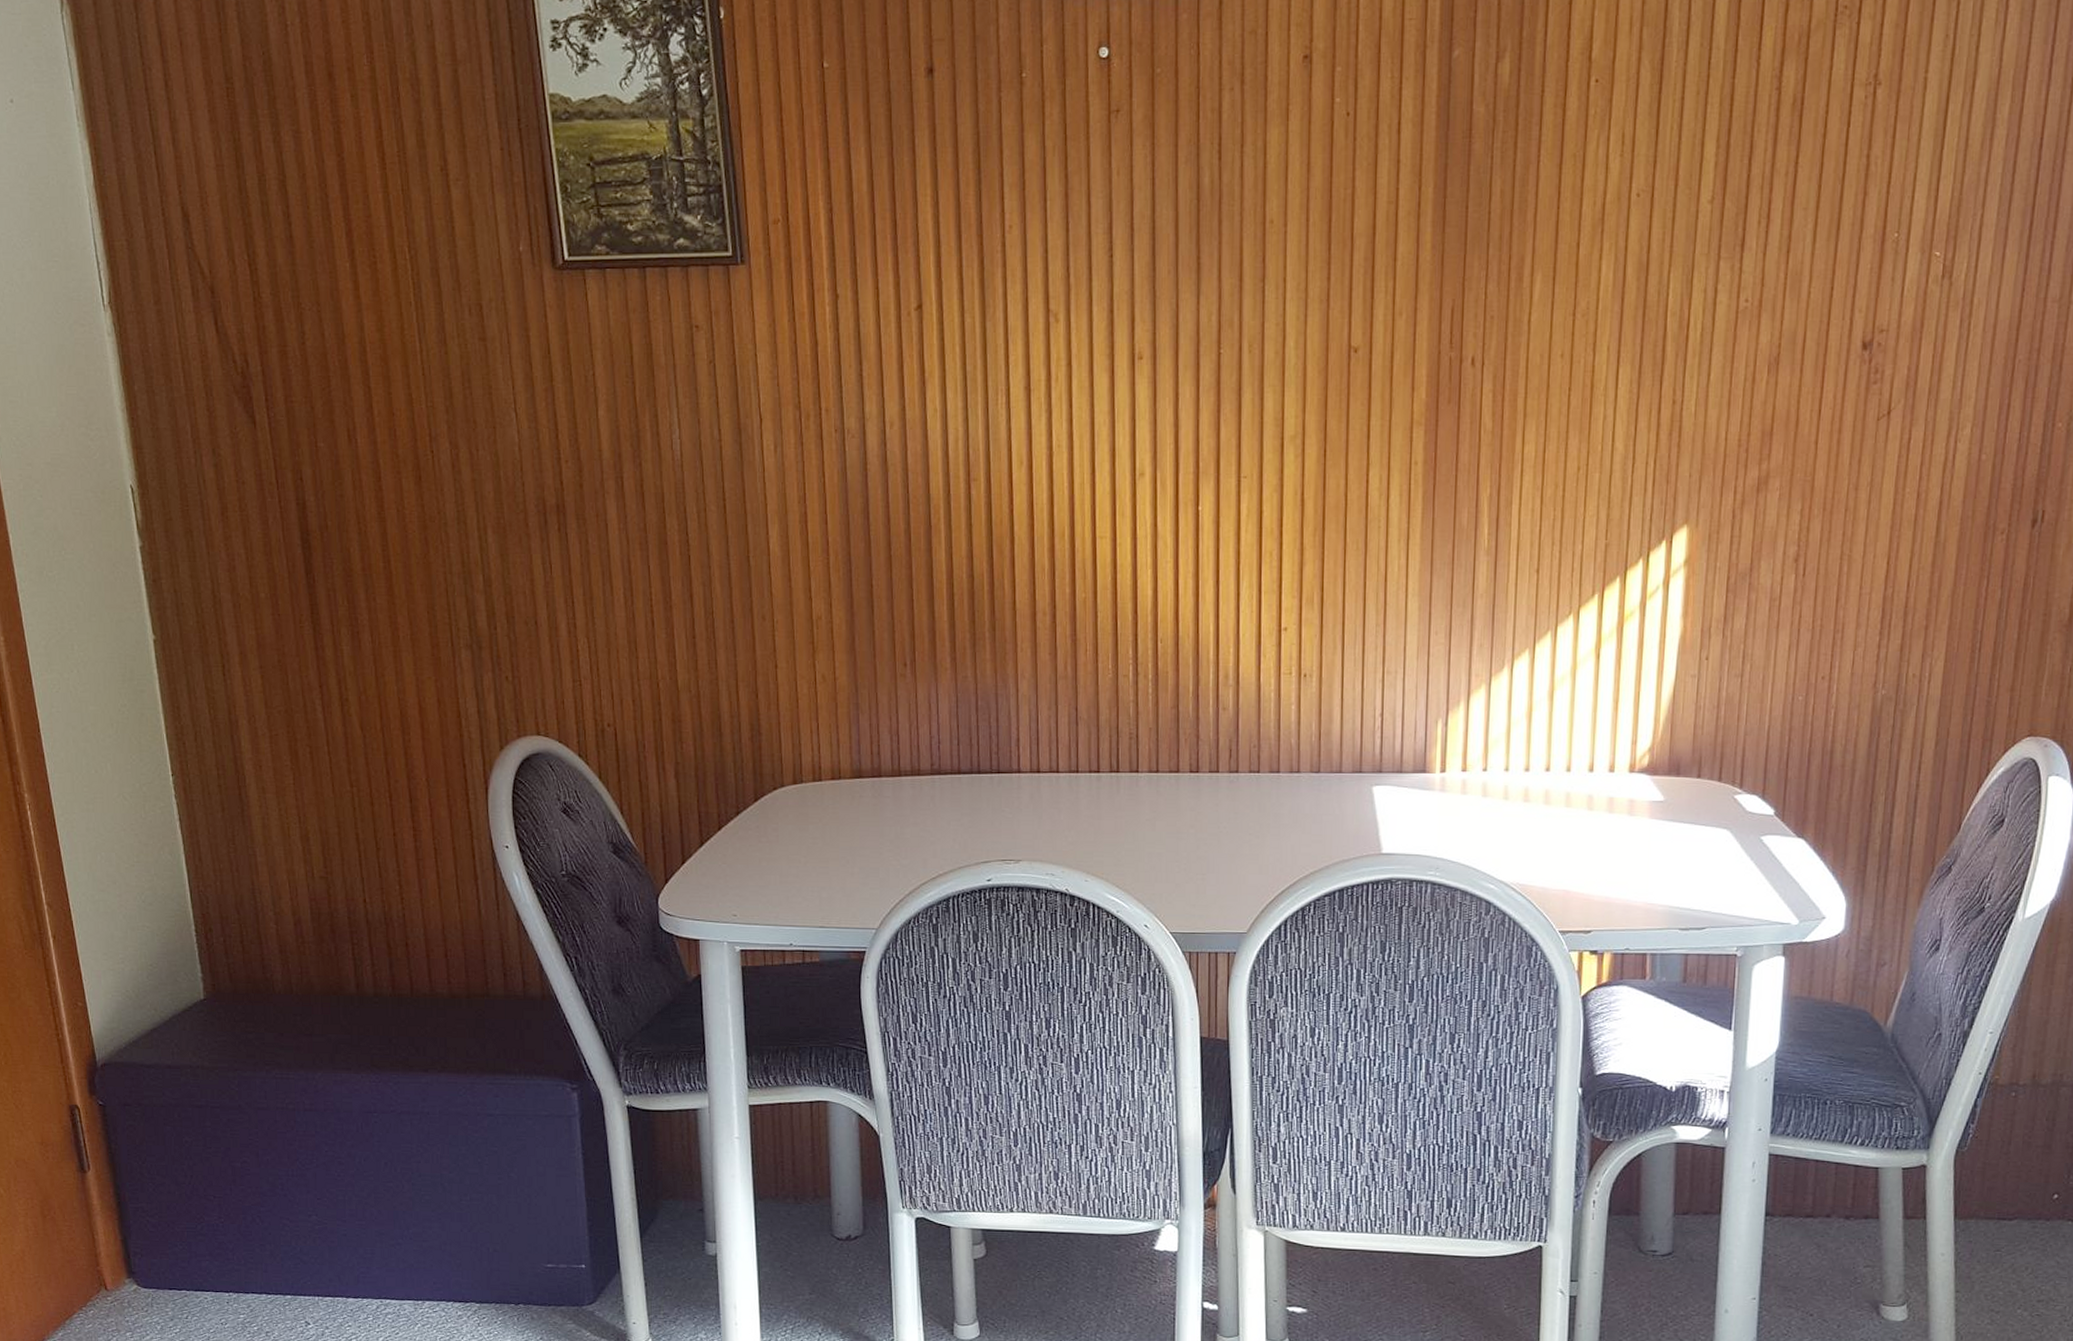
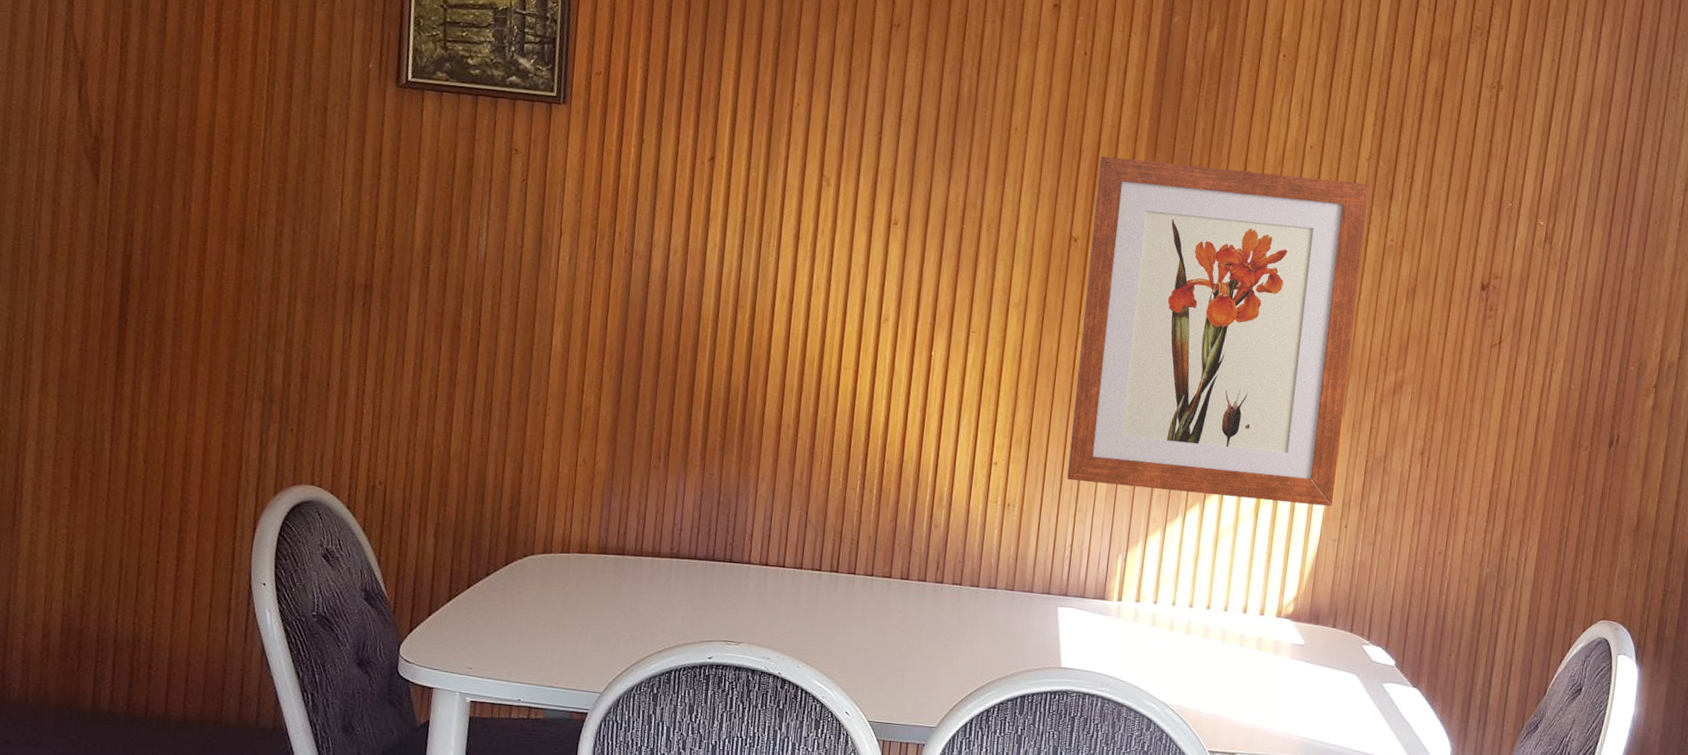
wall art: none [1370,232,1714,639] -> present [1067,156,1370,507]

